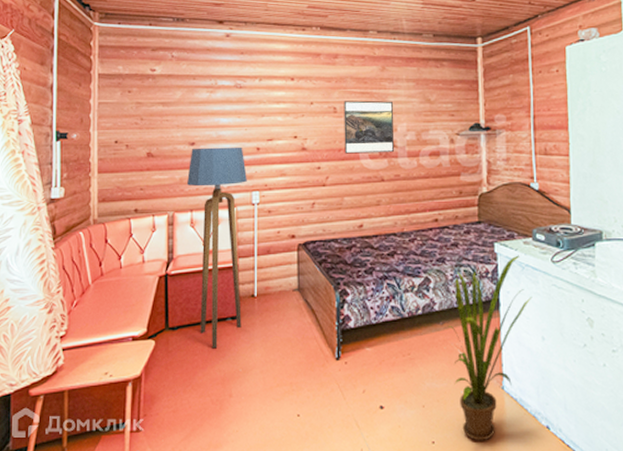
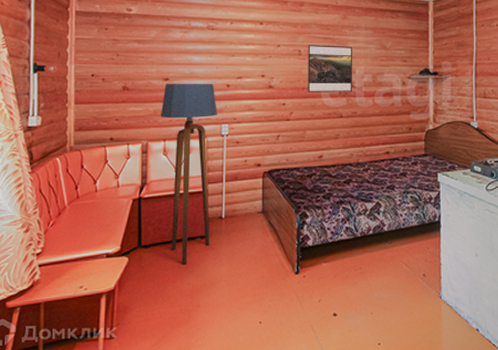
house plant: present [448,255,532,441] -> none [396,184,469,342]

